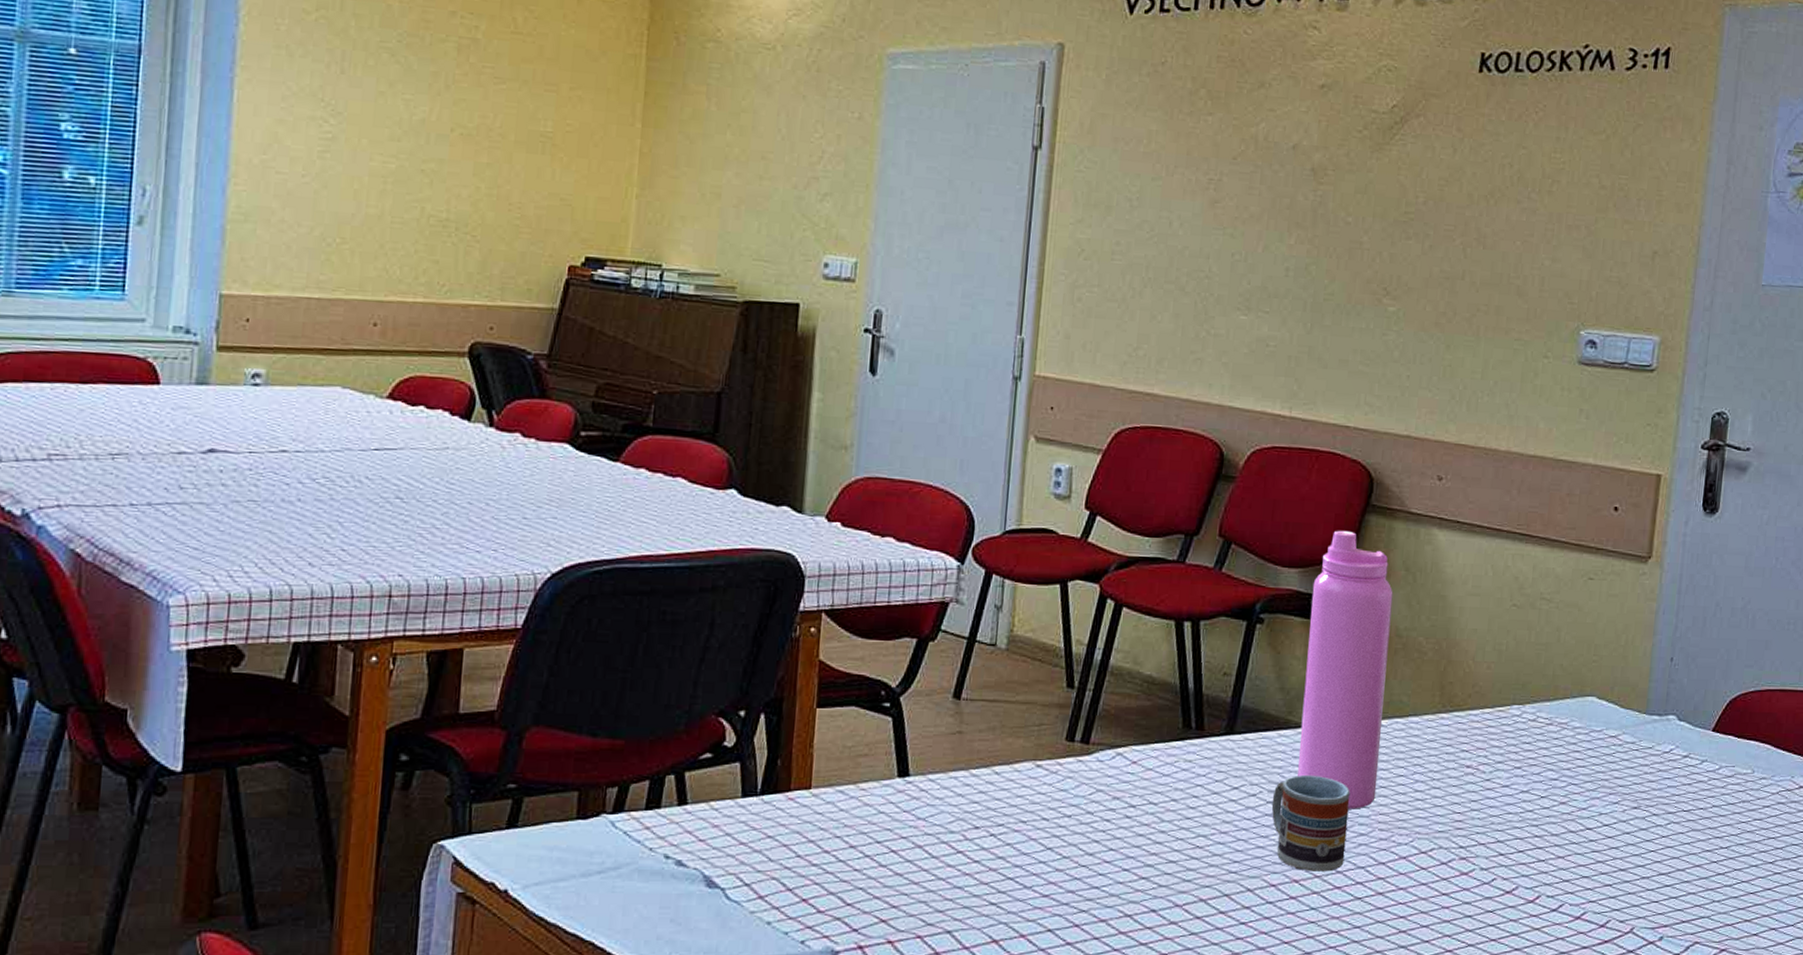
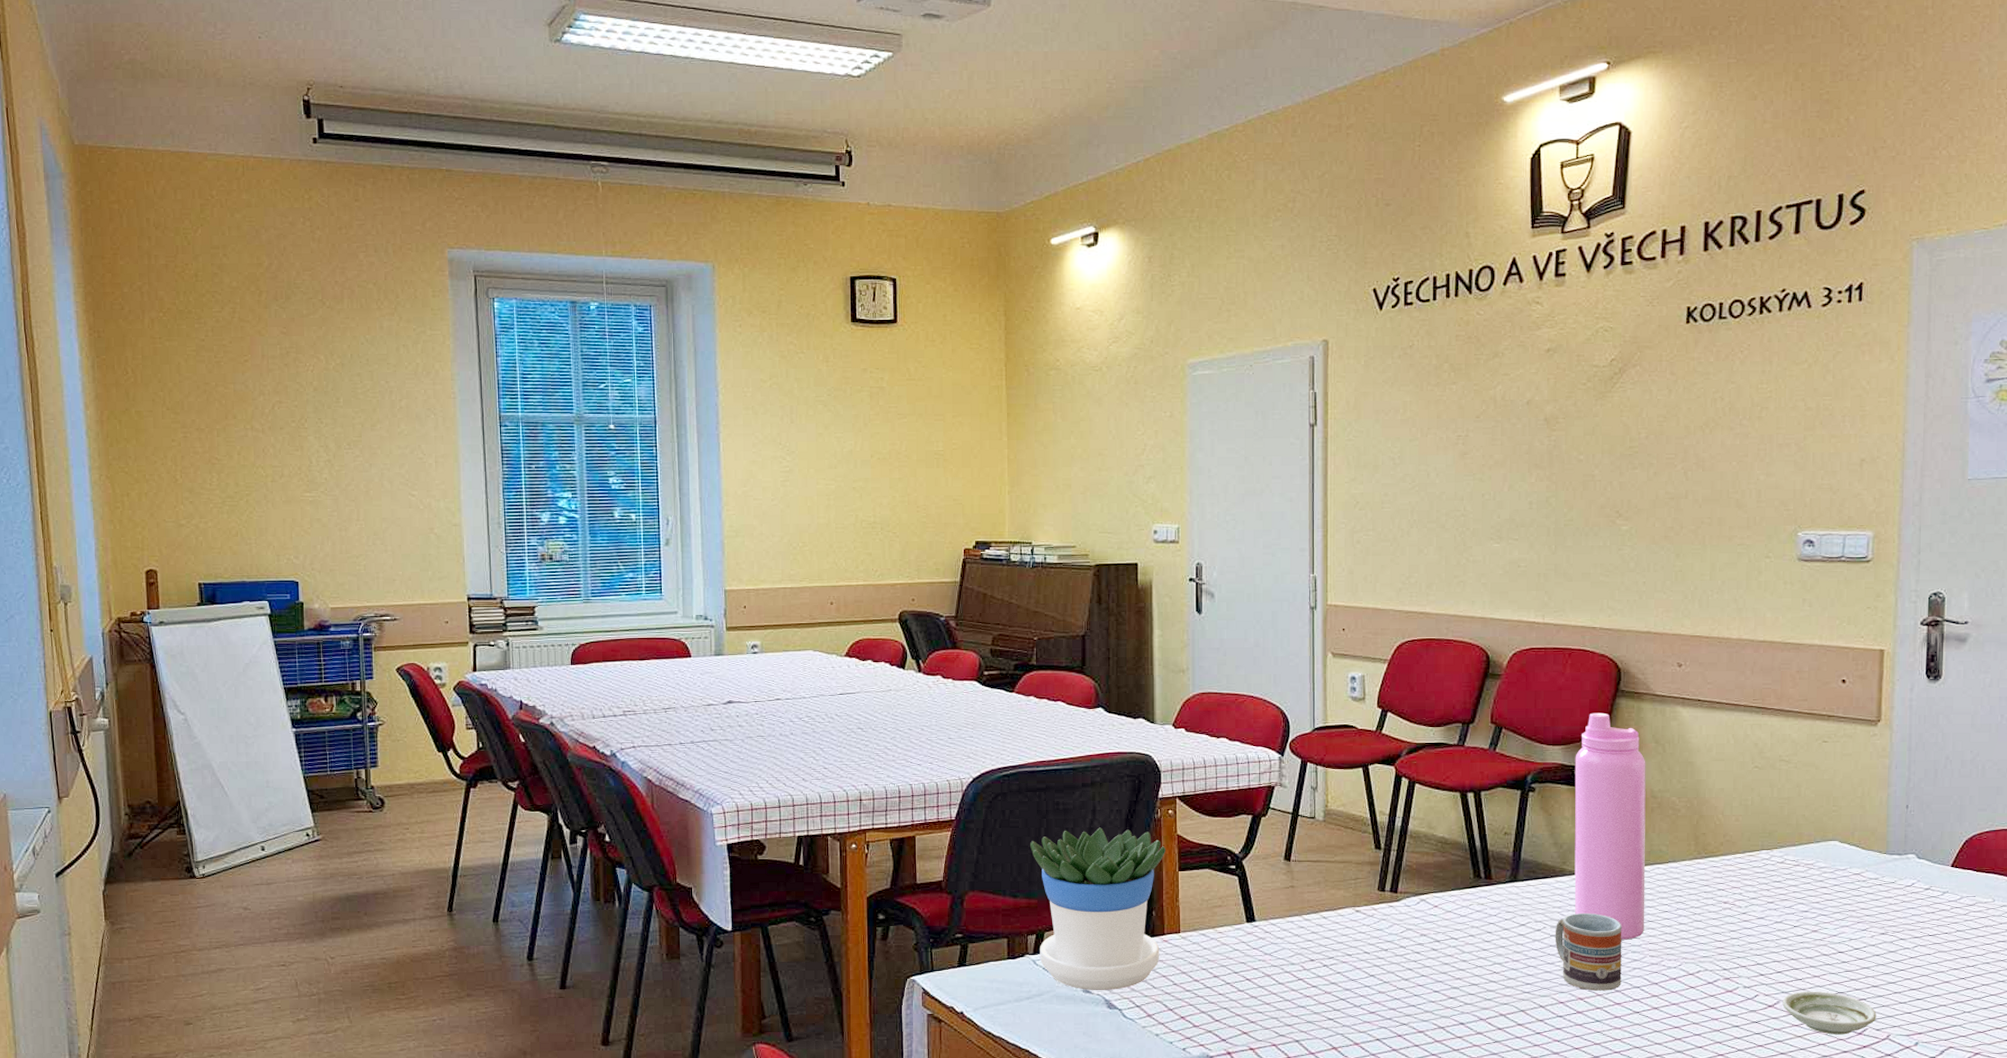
flowerpot: none [621,647,803,864] -> present [1030,827,1166,991]
saucer: none [1521,874,1622,927] -> present [1782,991,1877,1035]

